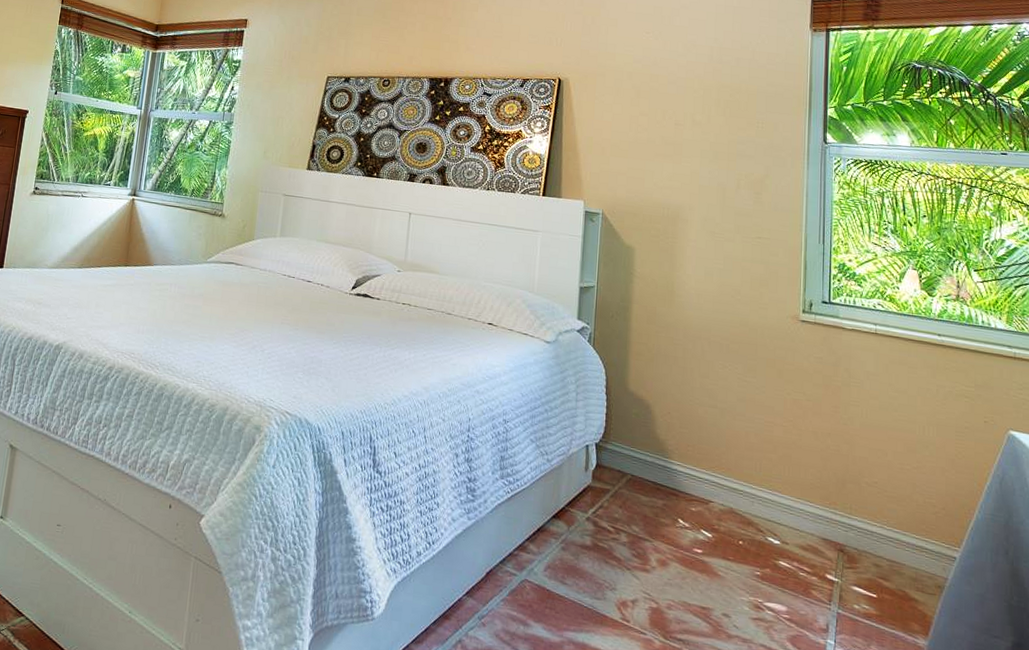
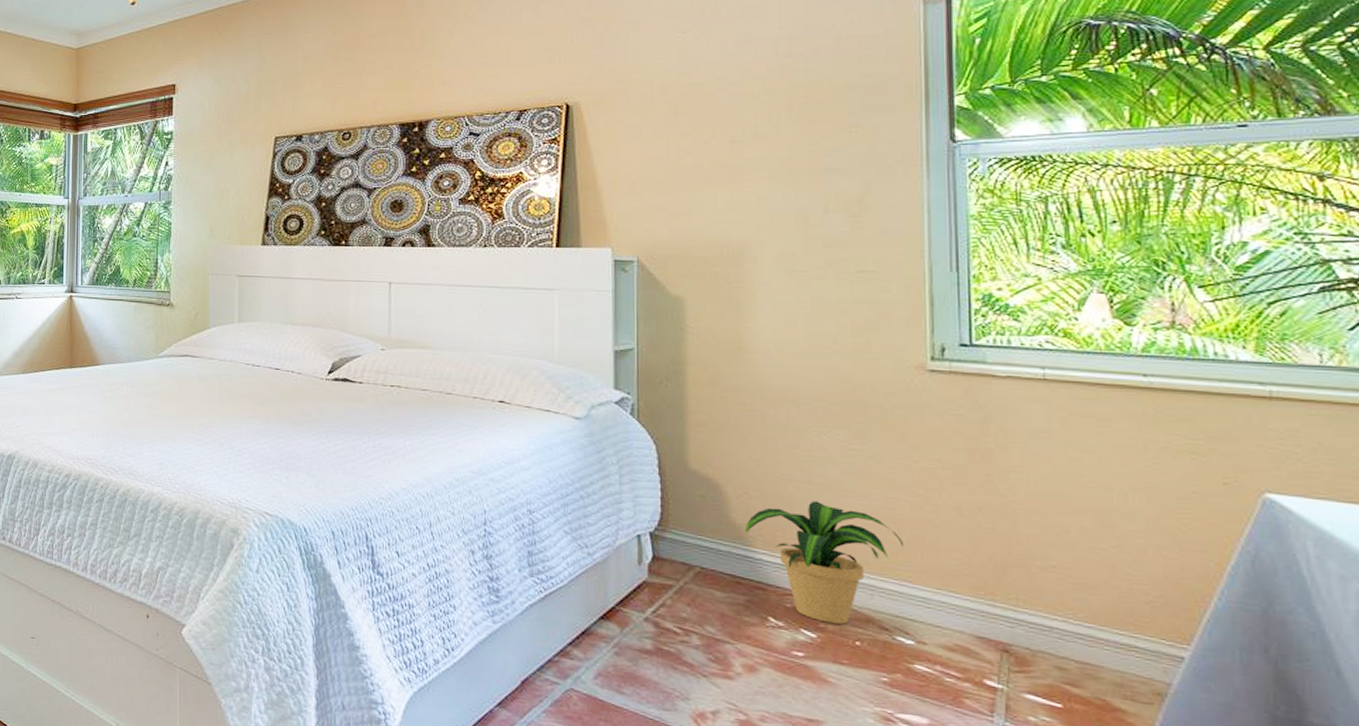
potted plant: none [665,422,777,526] -> present [744,500,905,624]

